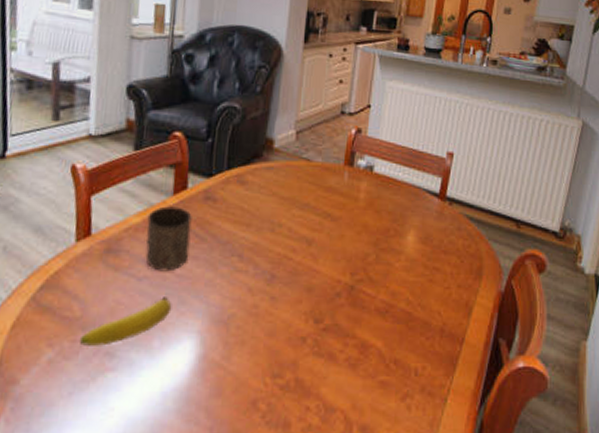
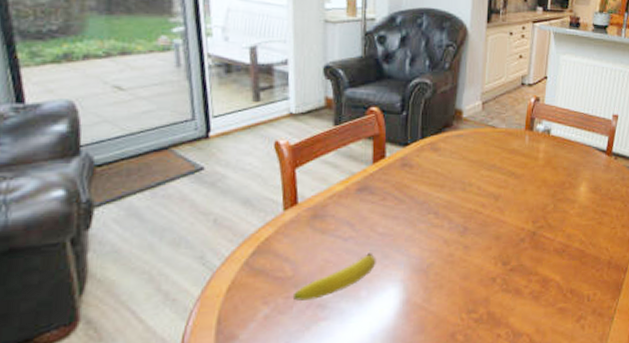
cup: present [145,206,192,272] -> none [349,174,391,232]

